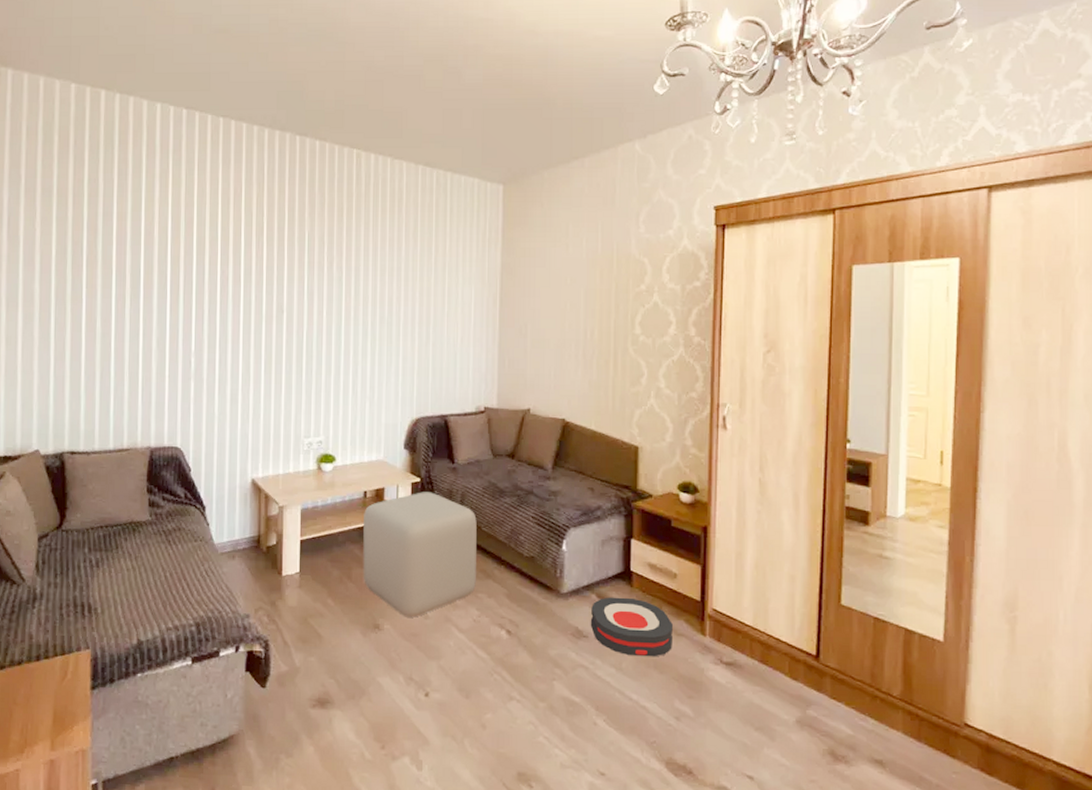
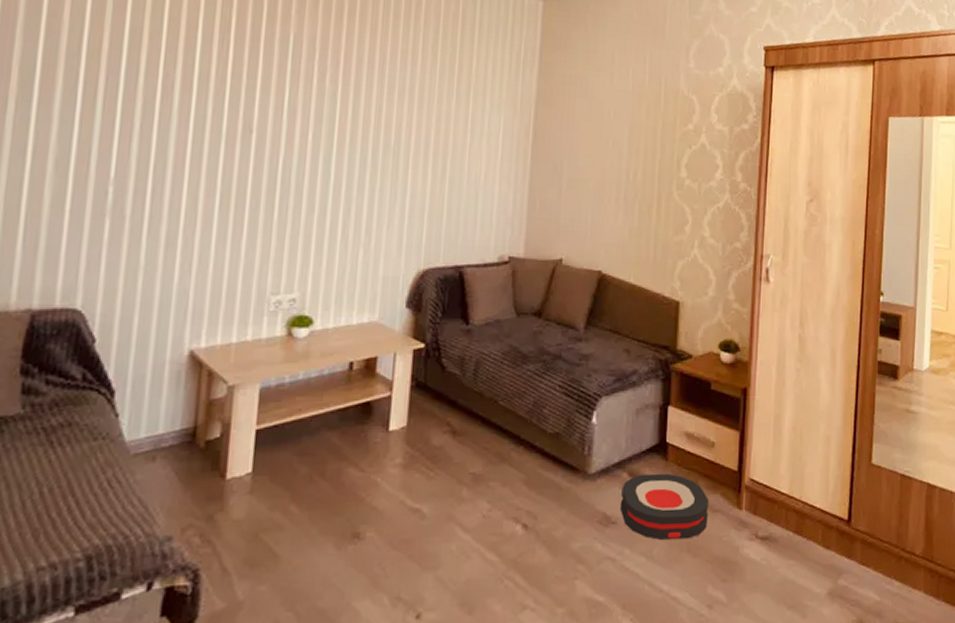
pouf: present [363,492,477,618] -> none [341,360,493,520]

